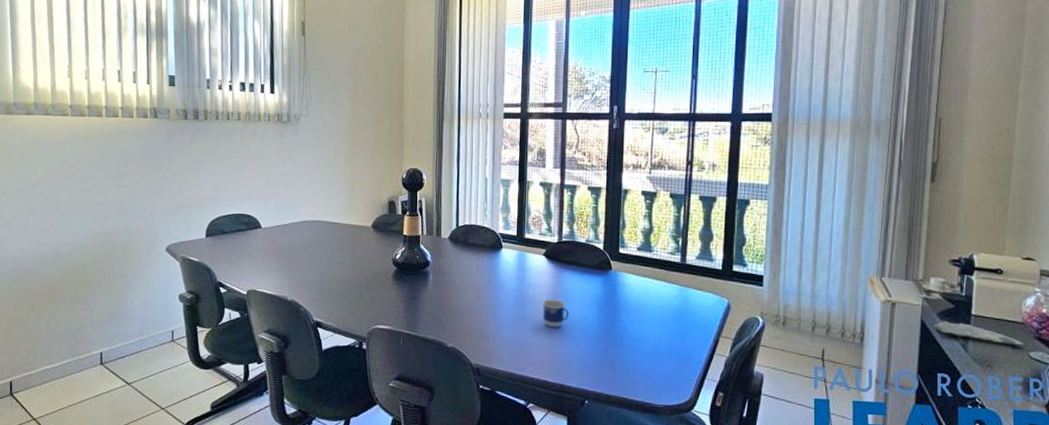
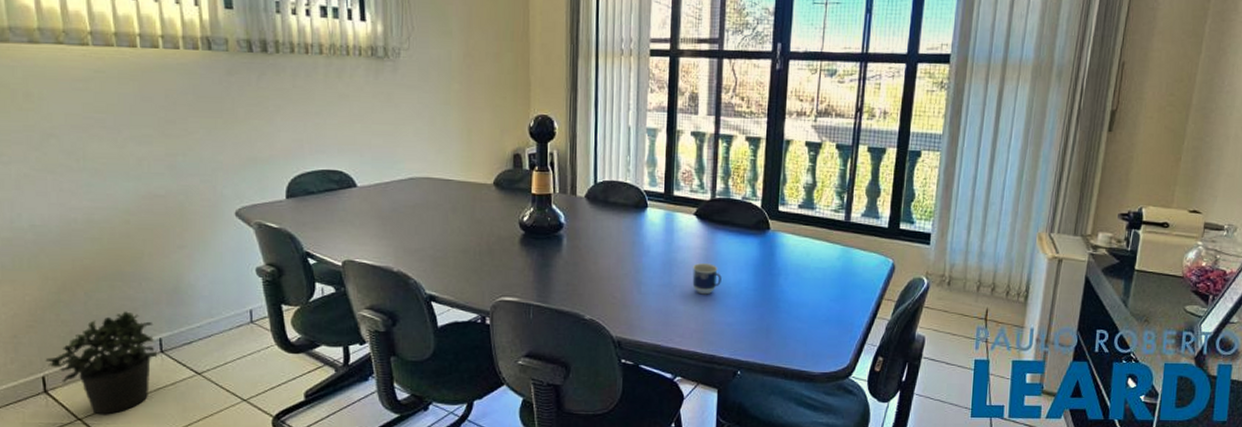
potted plant: none [14,328,99,417] -> present [45,311,158,415]
tissue: present [933,321,1024,346] -> none [1097,277,1181,300]

